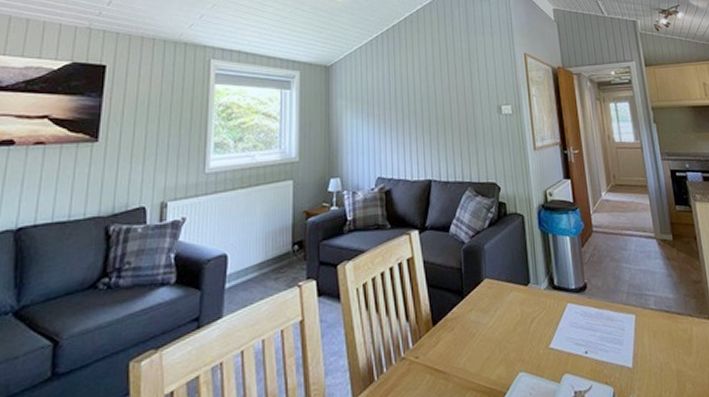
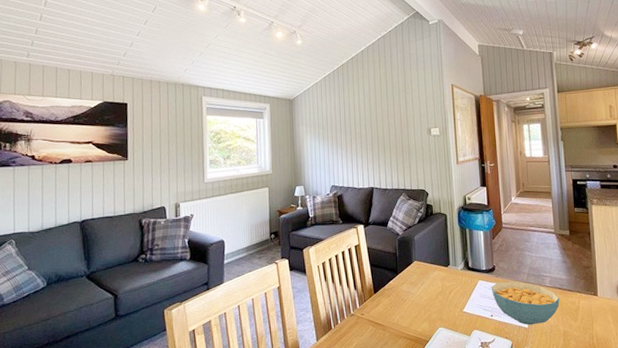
cereal bowl: none [583,303,669,364] -> present [491,281,560,325]

